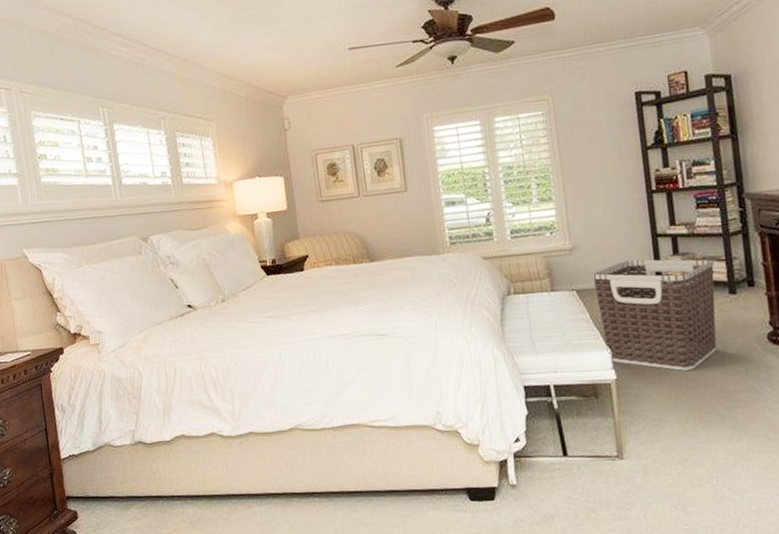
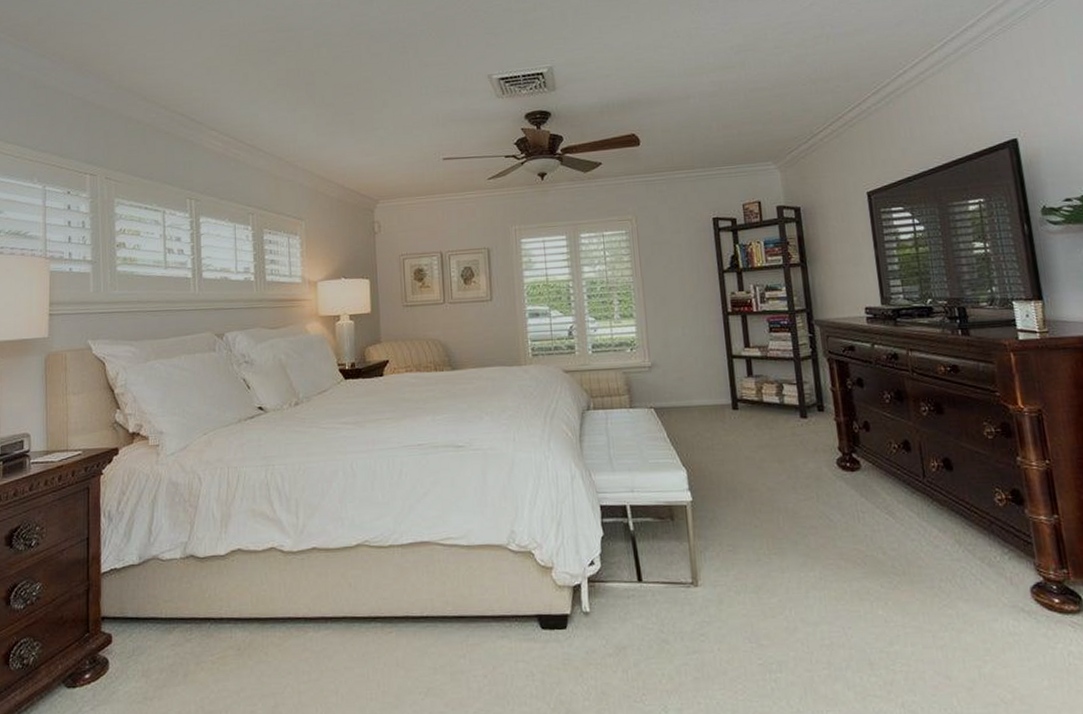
clothes hamper: present [591,259,717,371] -> none [669,379,789,495]

